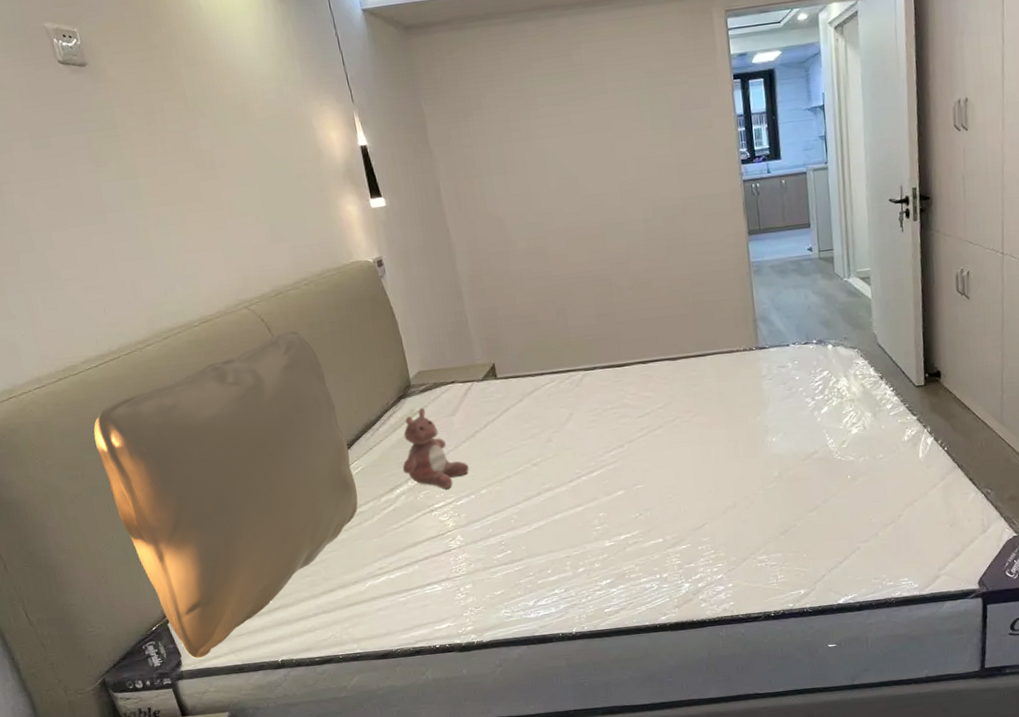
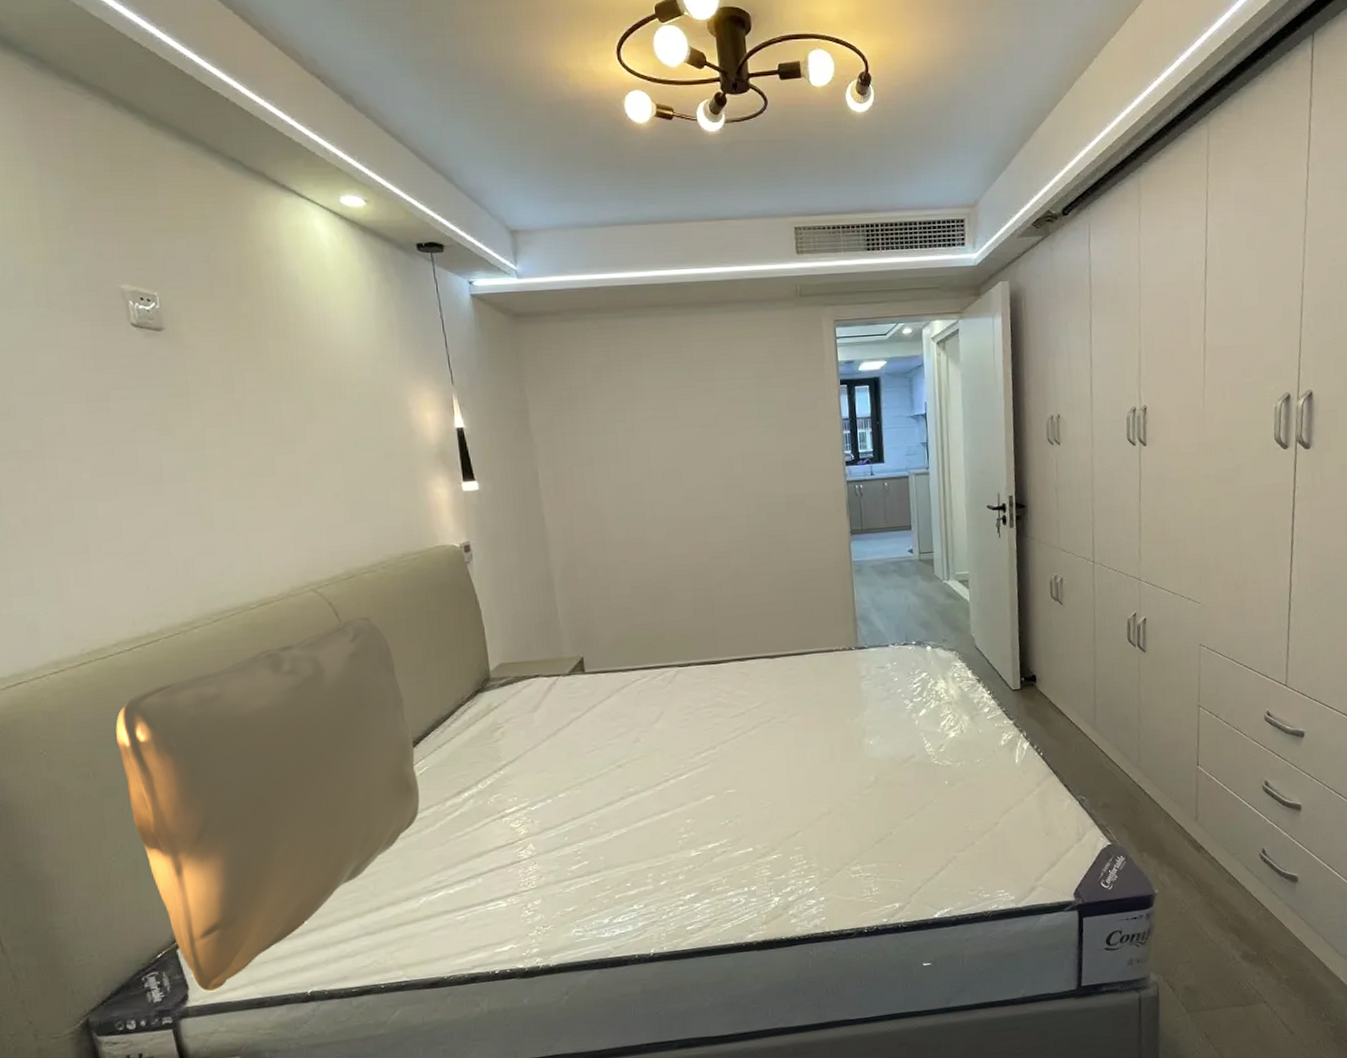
stuffed animal: present [402,408,469,490] -> none [473,703,547,793]

